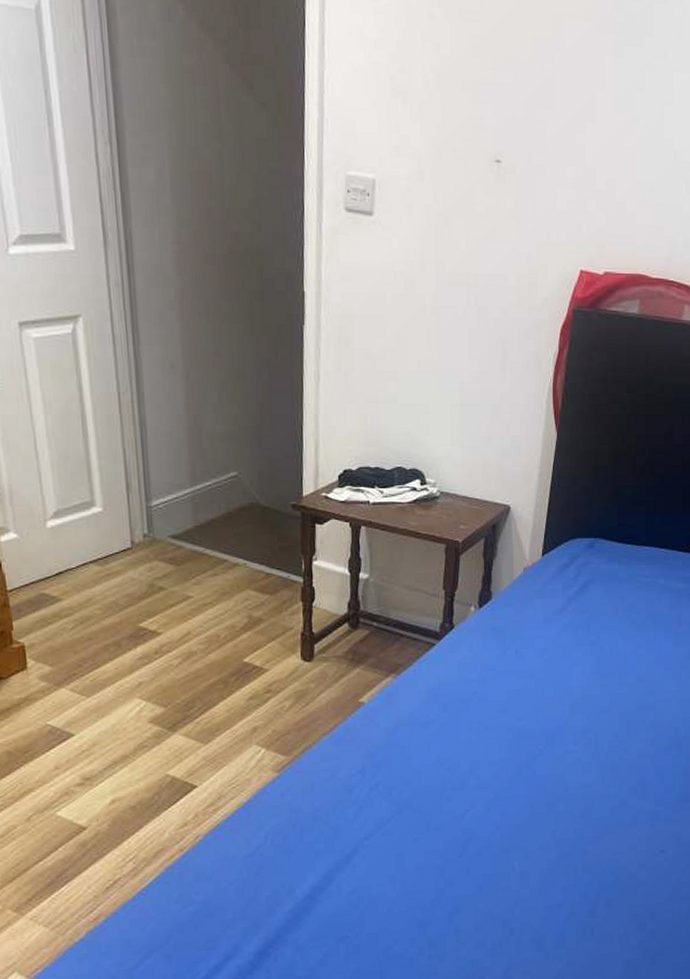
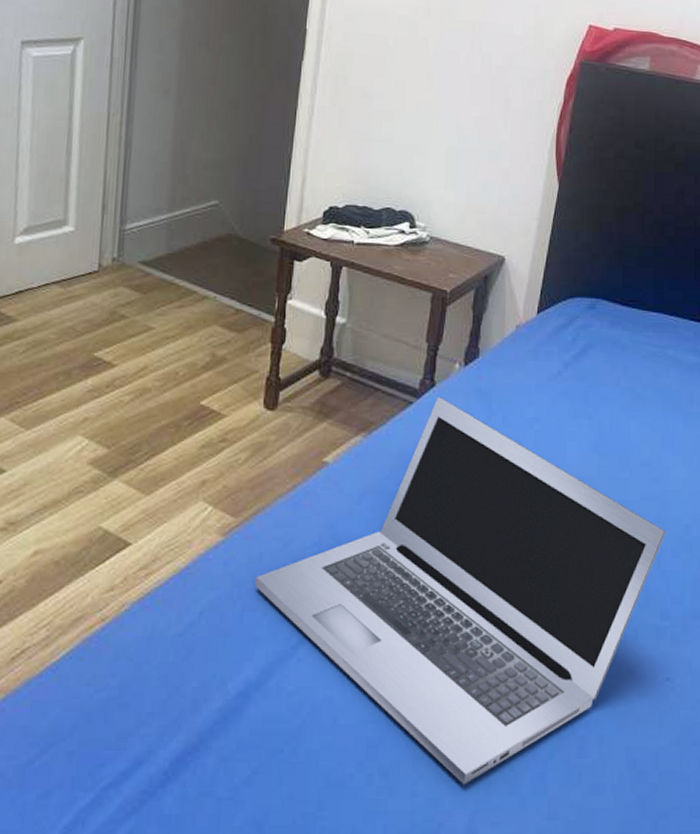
laptop: none [309,636,659,947] -> present [255,396,666,785]

